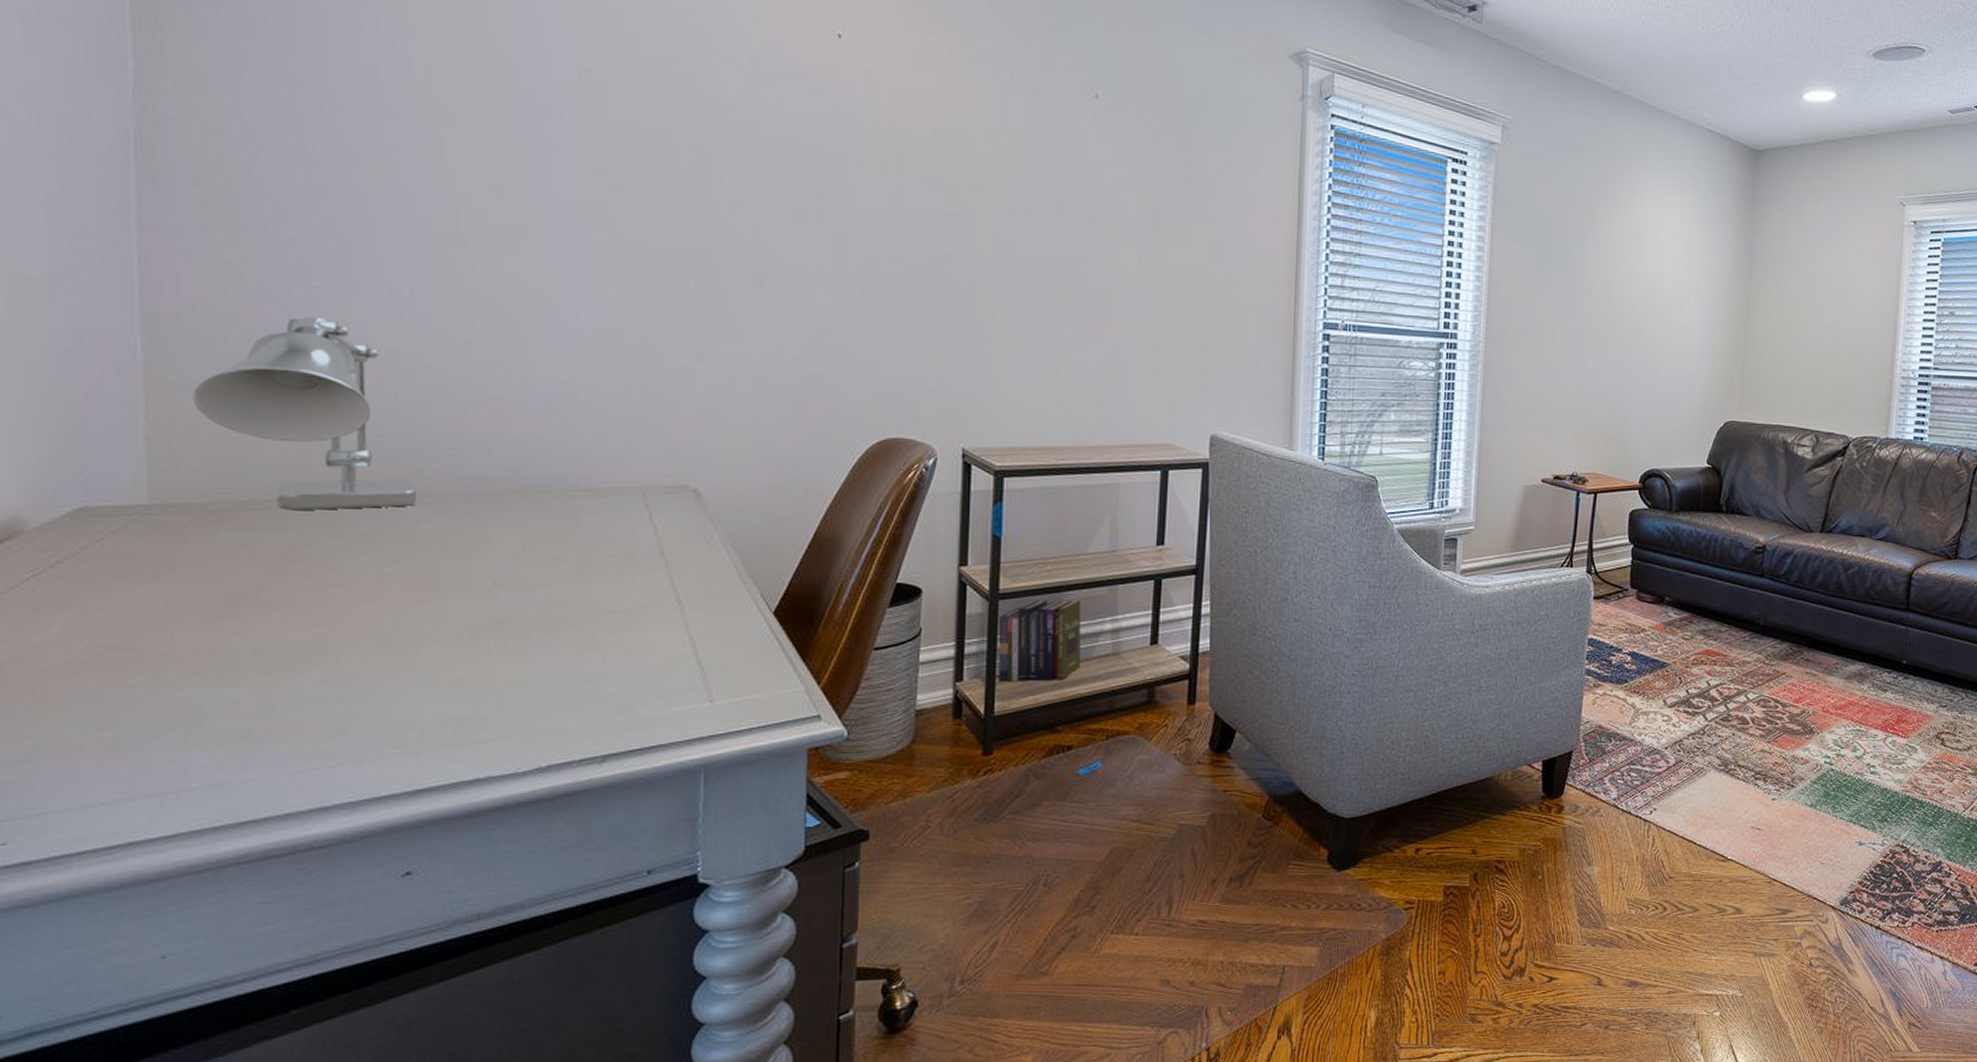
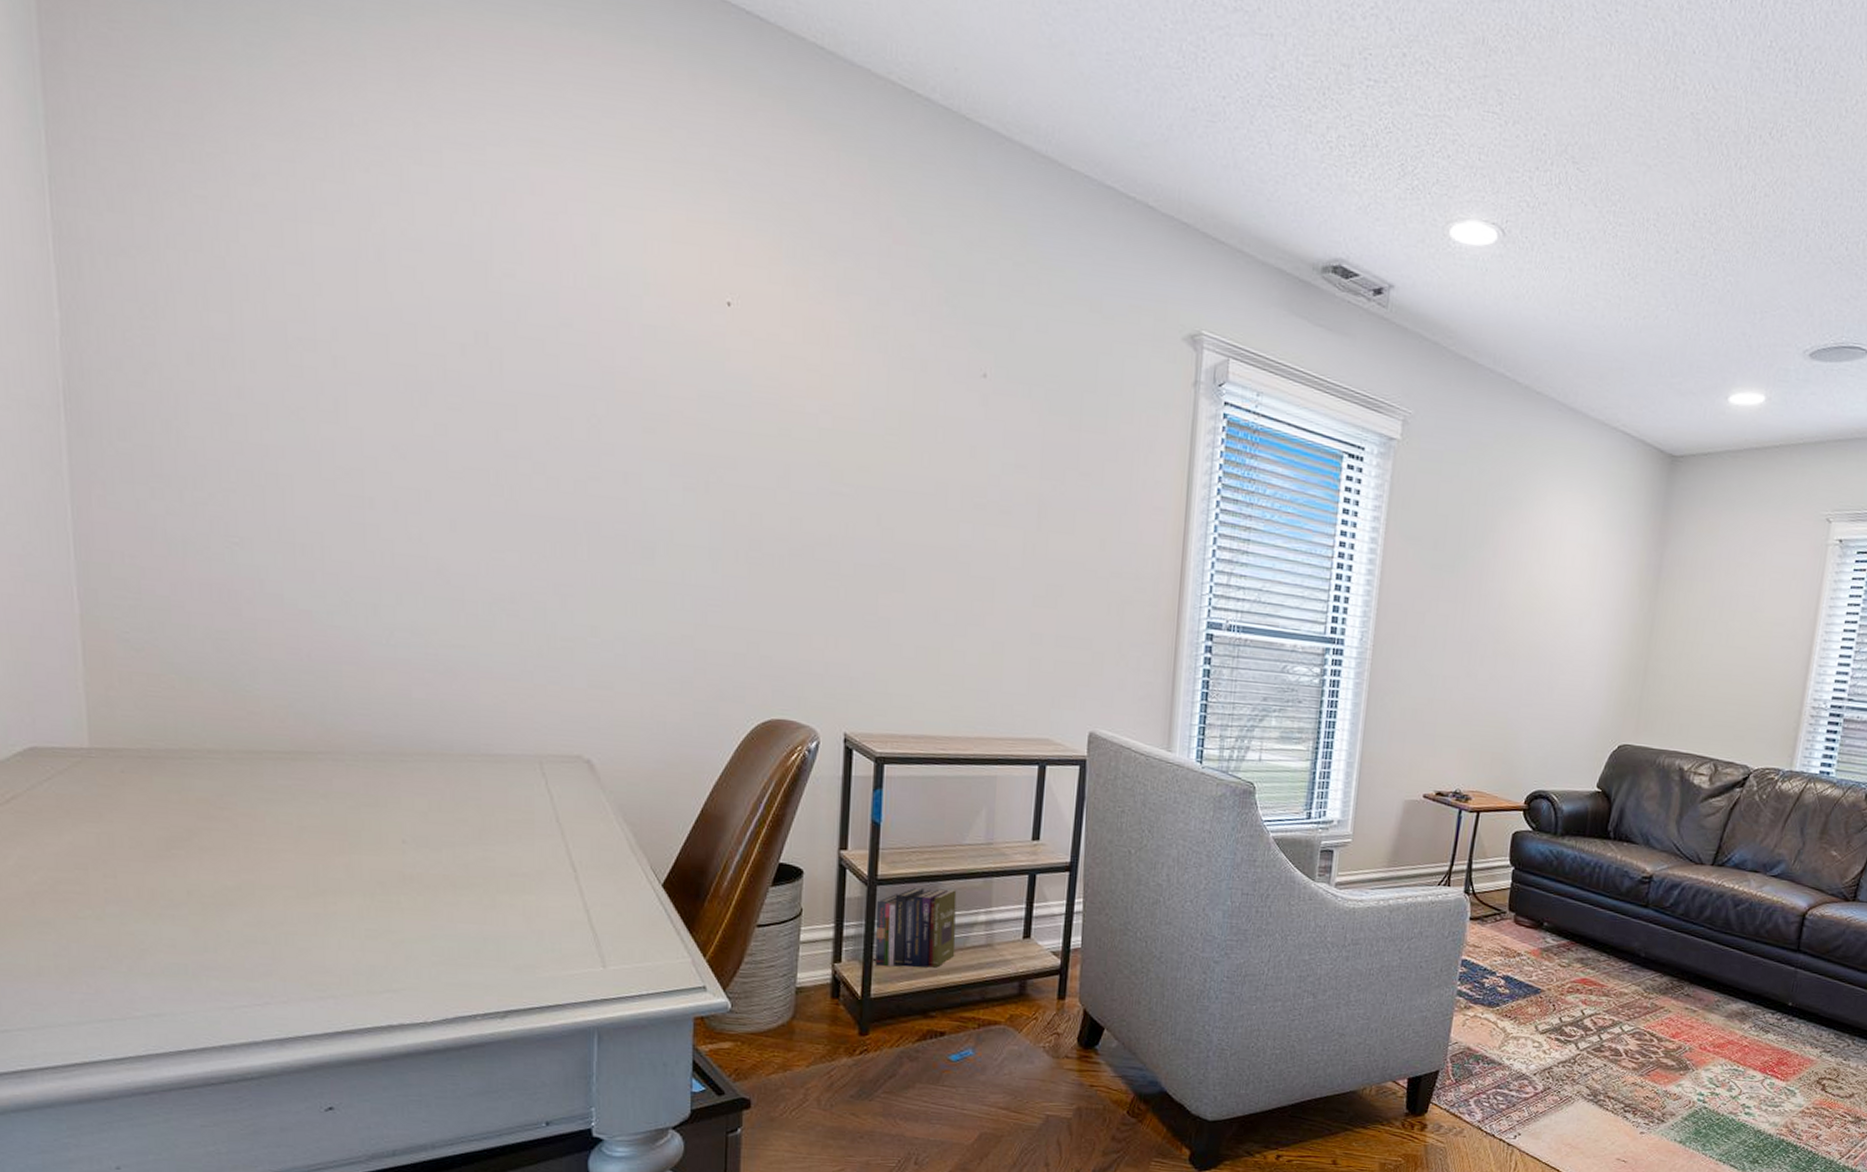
desk lamp: present [192,316,418,511] -> none [125,572,332,763]

